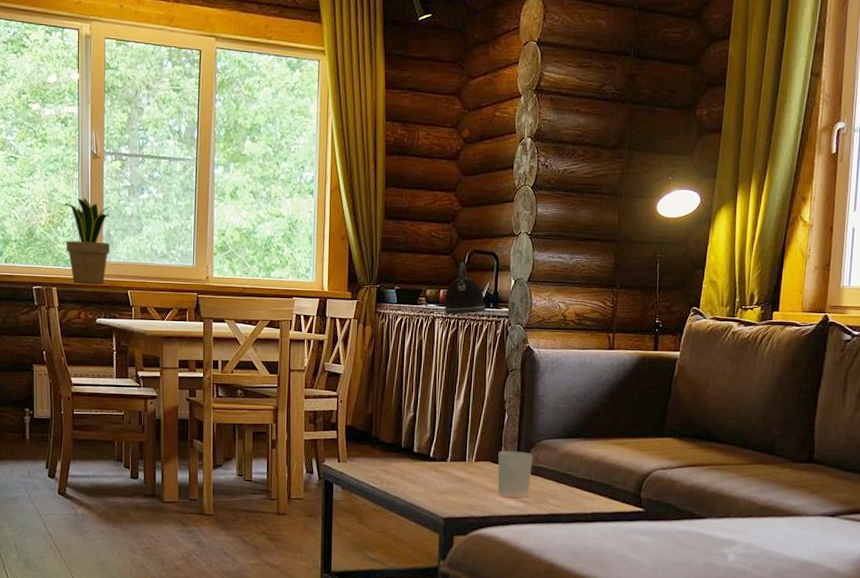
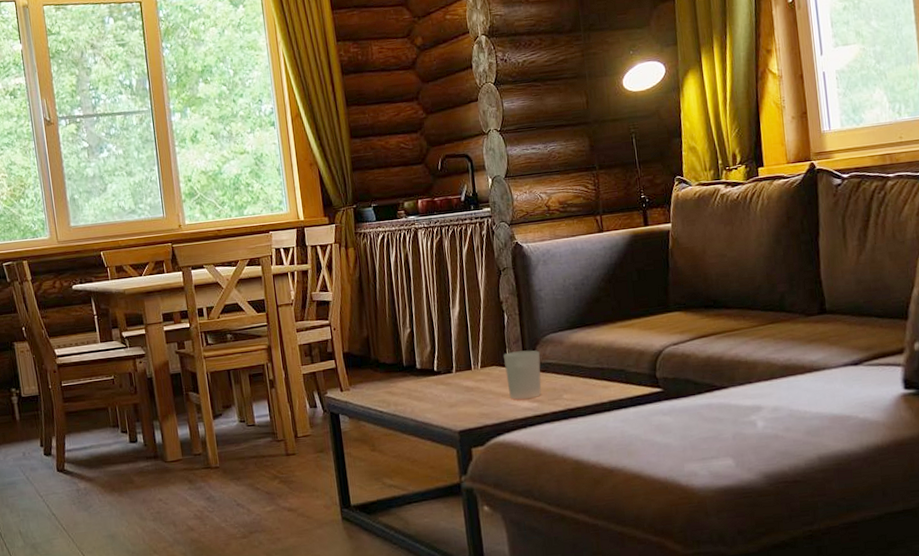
potted plant: present [62,198,111,284] -> none [22,166,77,253]
kettle: present [444,262,486,315] -> none [423,168,467,224]

